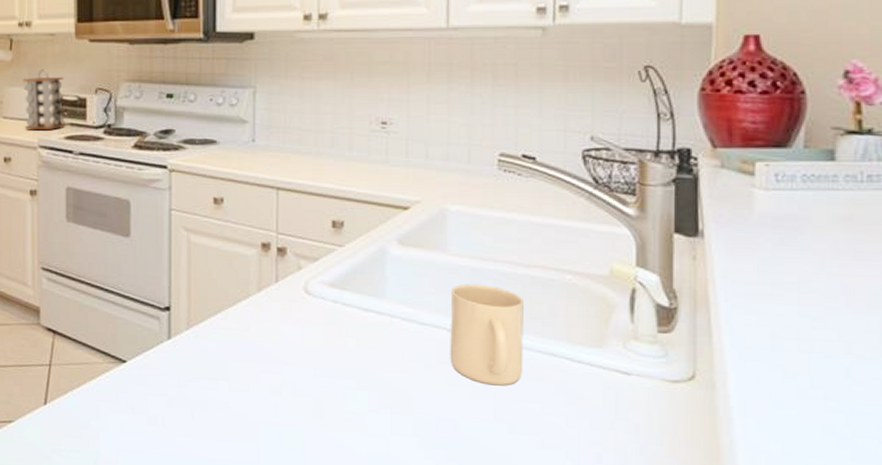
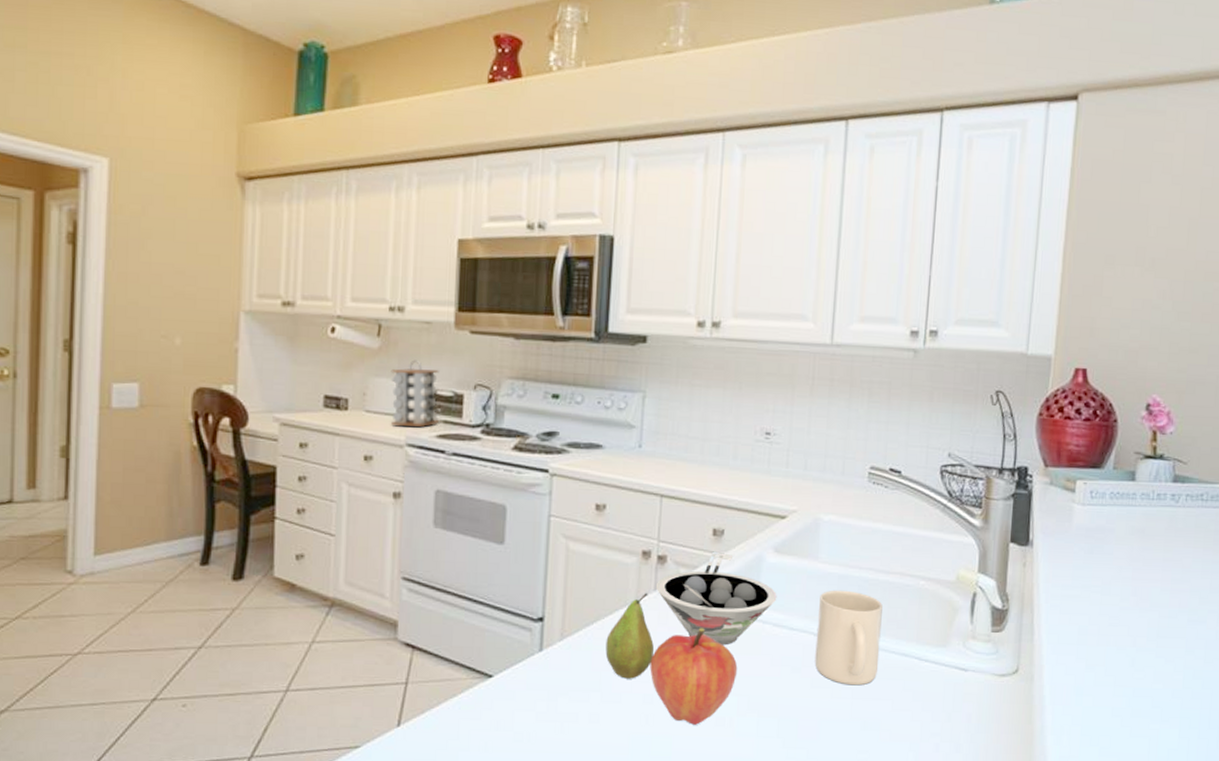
fruit: none [231,285,280,369] -> present [605,593,655,679]
fruit: none [276,320,367,418] -> present [650,628,738,725]
bowl: none [278,243,404,339] -> present [656,551,777,646]

